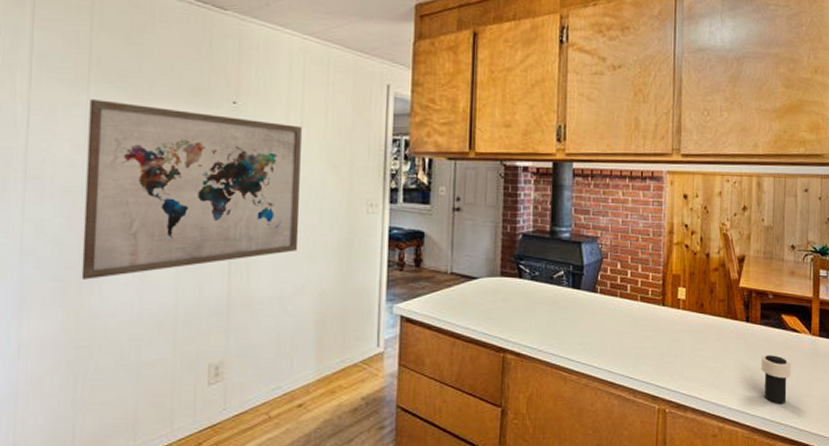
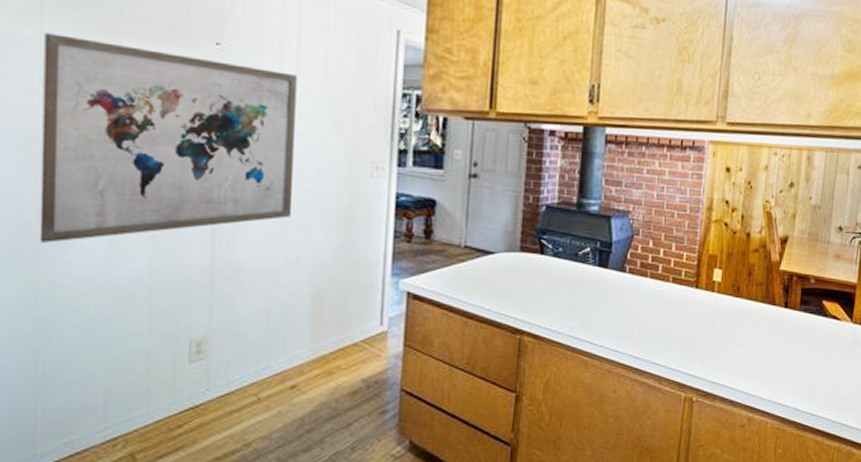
cup: present [760,355,791,403] -> none [796,343,829,394]

